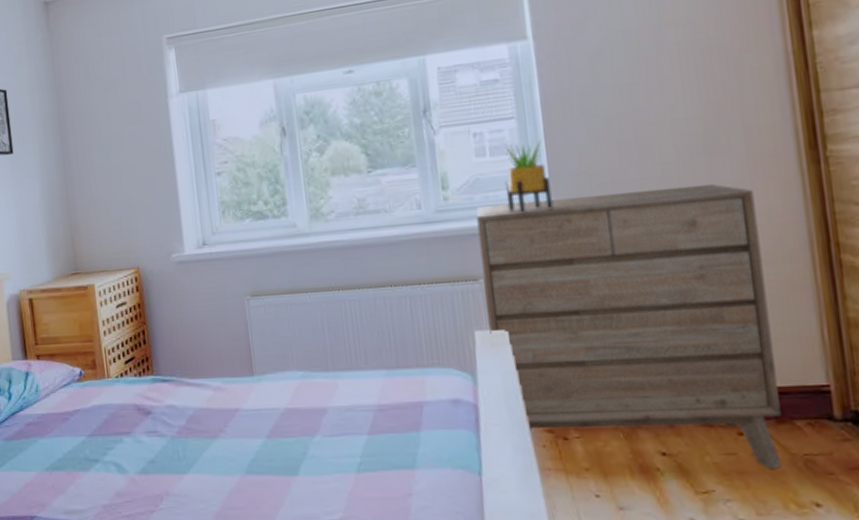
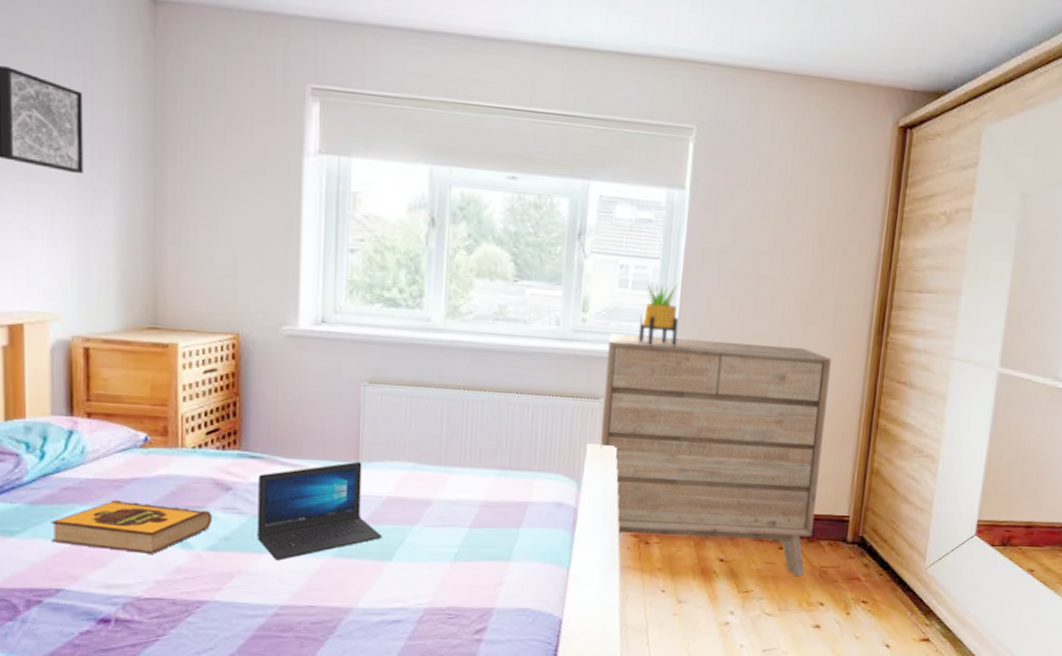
hardback book: none [21,431,139,480] -> present [50,499,212,554]
laptop: none [171,375,285,481] -> present [257,461,382,561]

